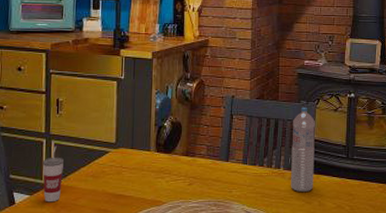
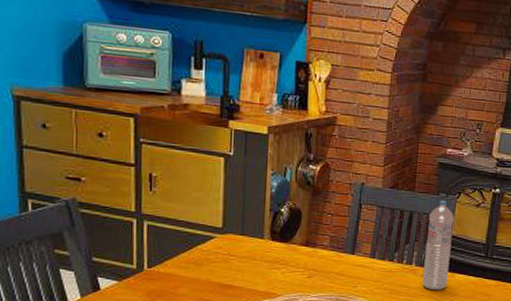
cup: present [42,145,65,203] -> none [132,227,160,290]

